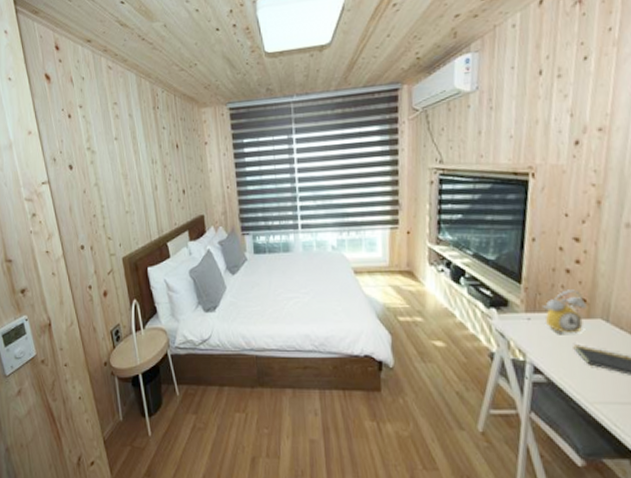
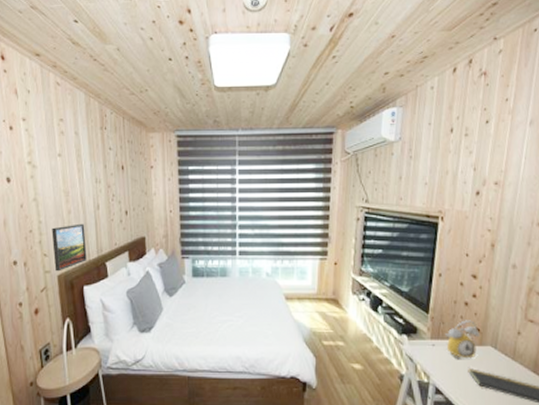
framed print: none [114,205,149,254] -> present [51,223,87,272]

